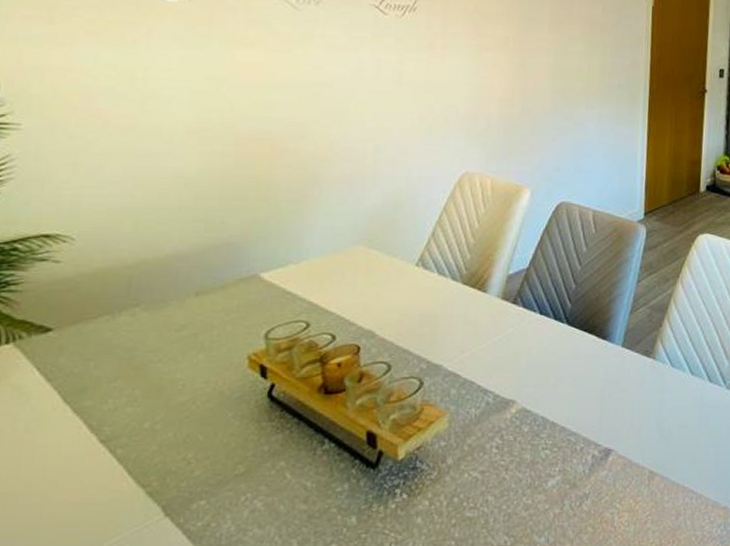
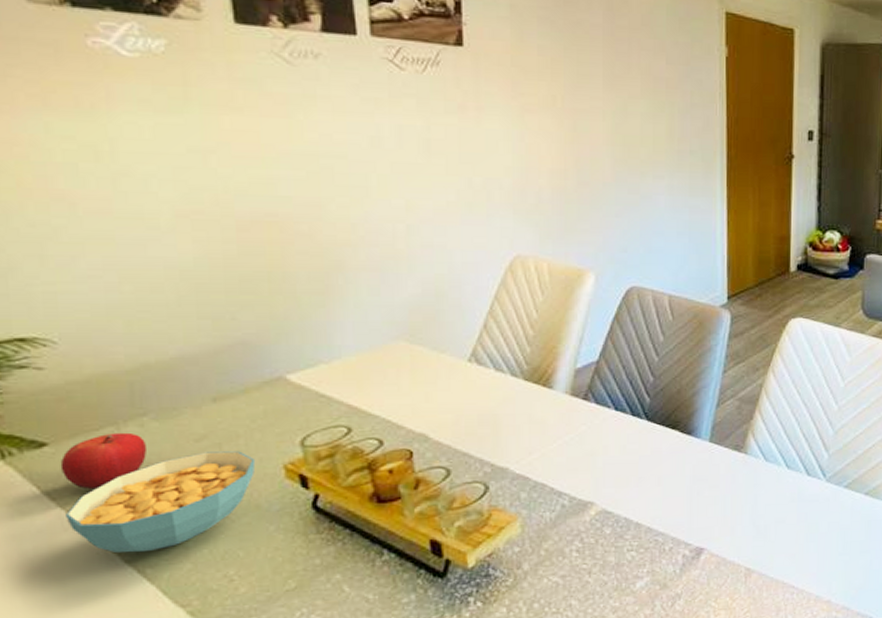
cereal bowl: none [56,341,225,433] -> present [64,451,256,553]
fruit: none [59,321,135,373] -> present [60,432,148,490]

